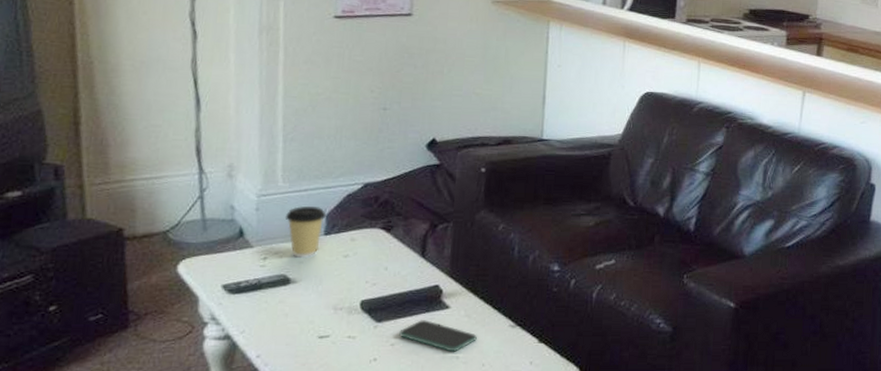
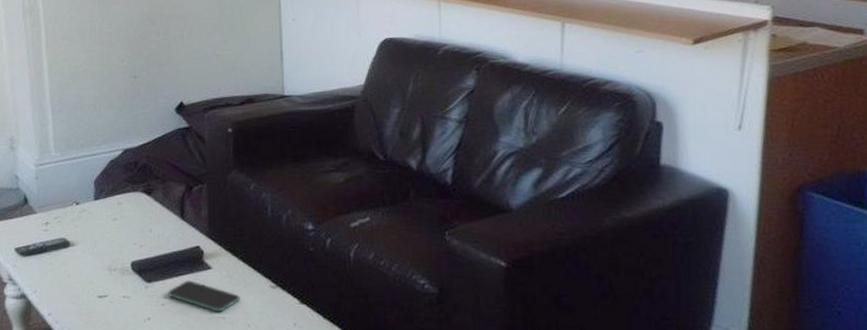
coffee cup: present [285,205,327,259] -> none [59,172,94,223]

